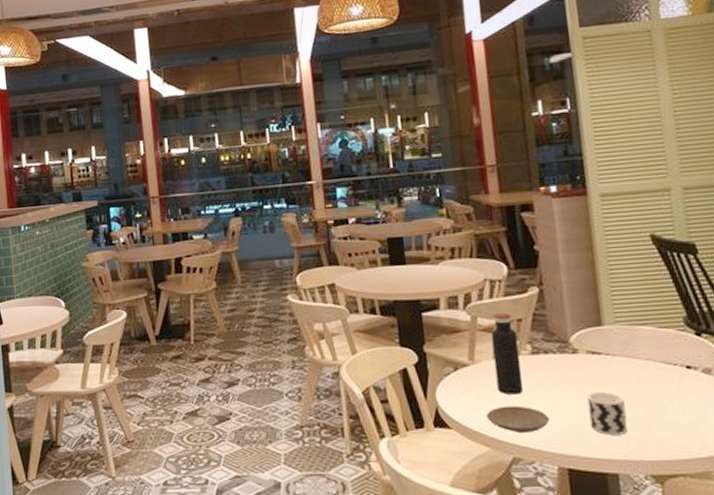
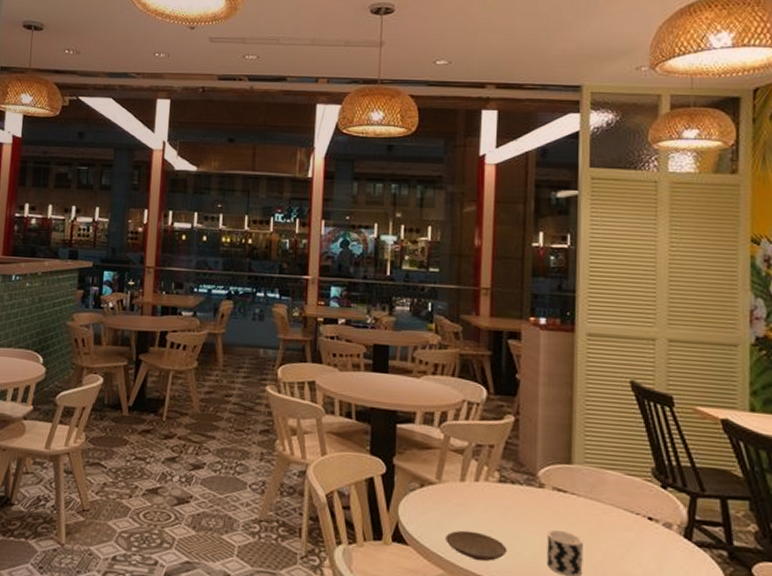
water bottle: present [491,313,524,395] -> none [460,436,487,521]

